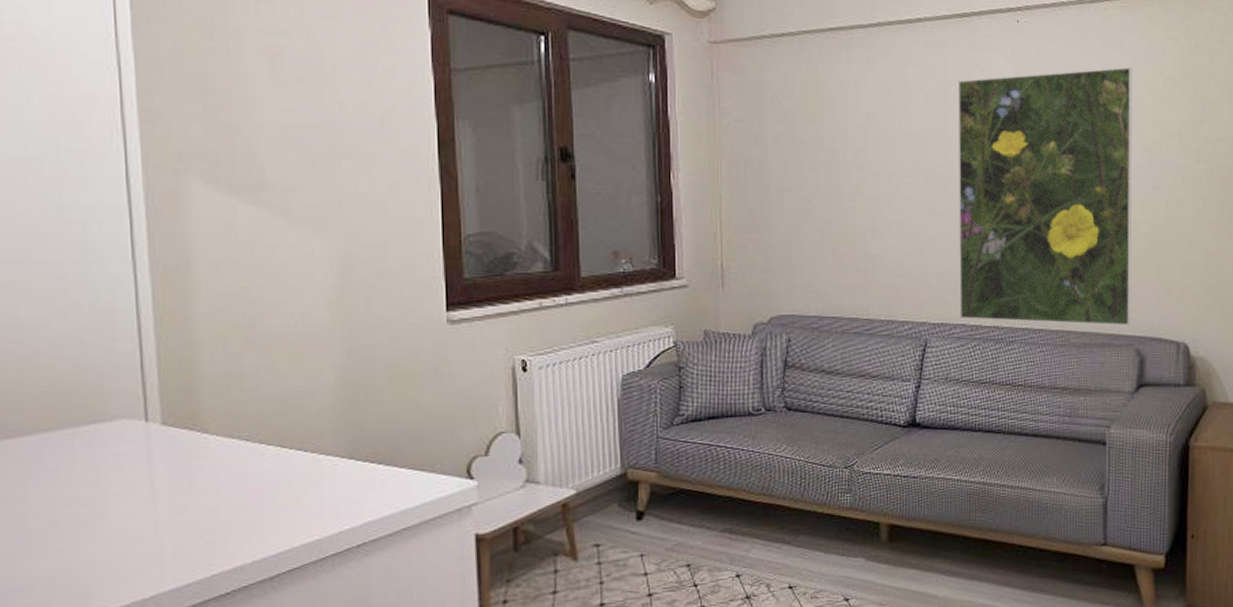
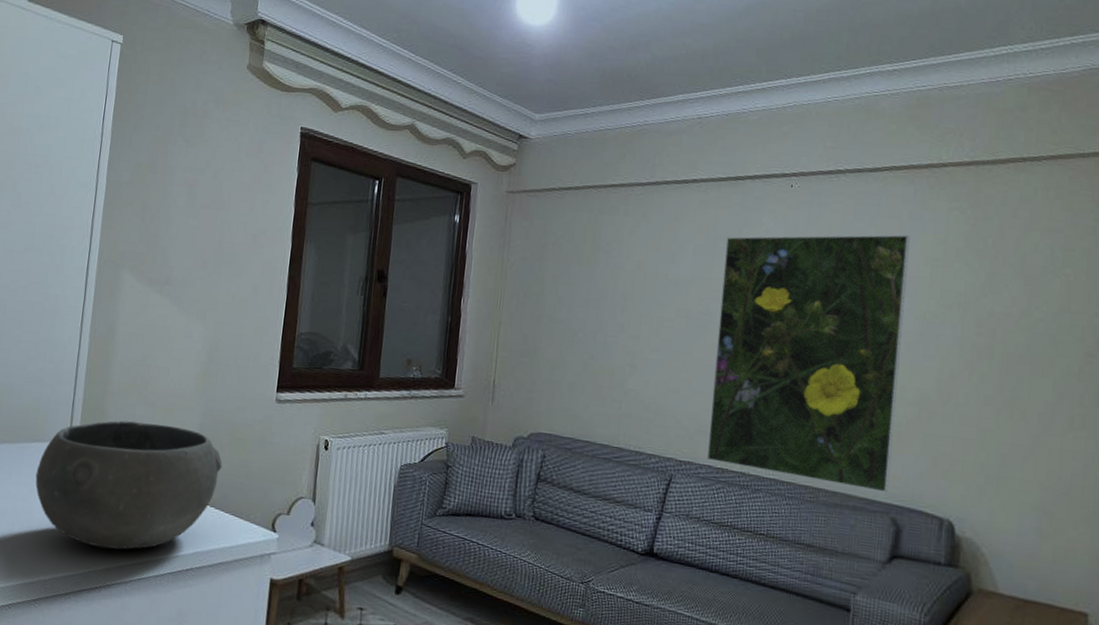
bowl: none [99,372,386,544] -> present [35,420,223,550]

